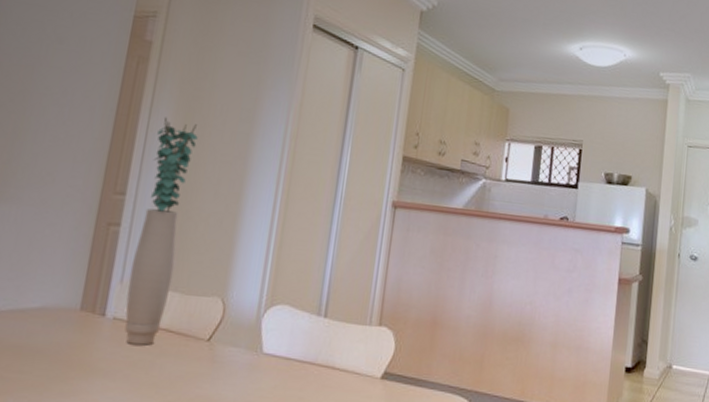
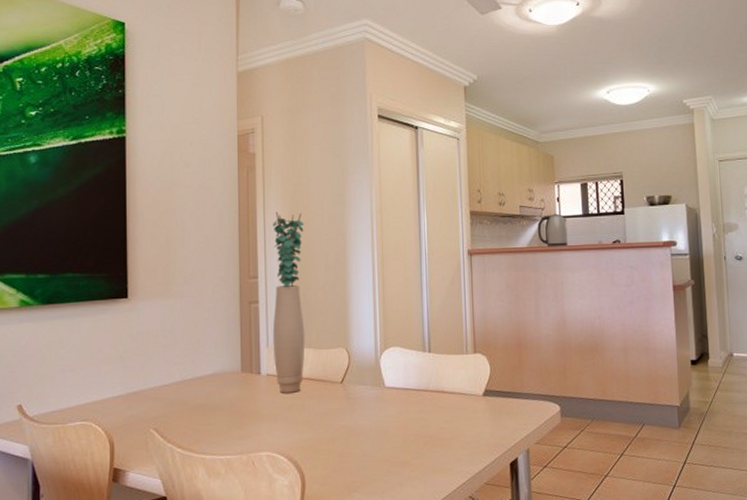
kettle: none [476,175,513,216] -> present [537,213,568,248]

